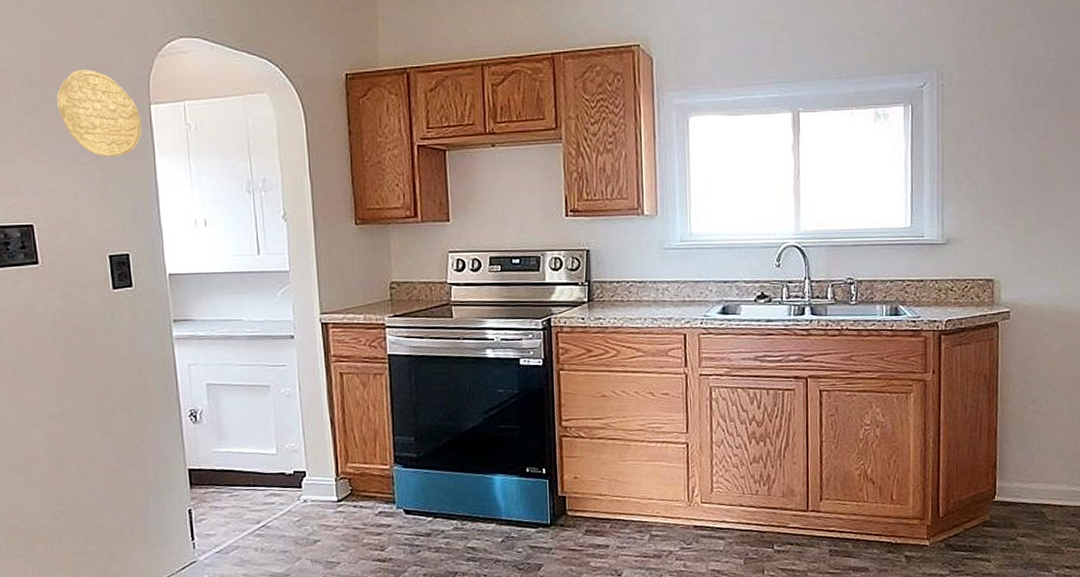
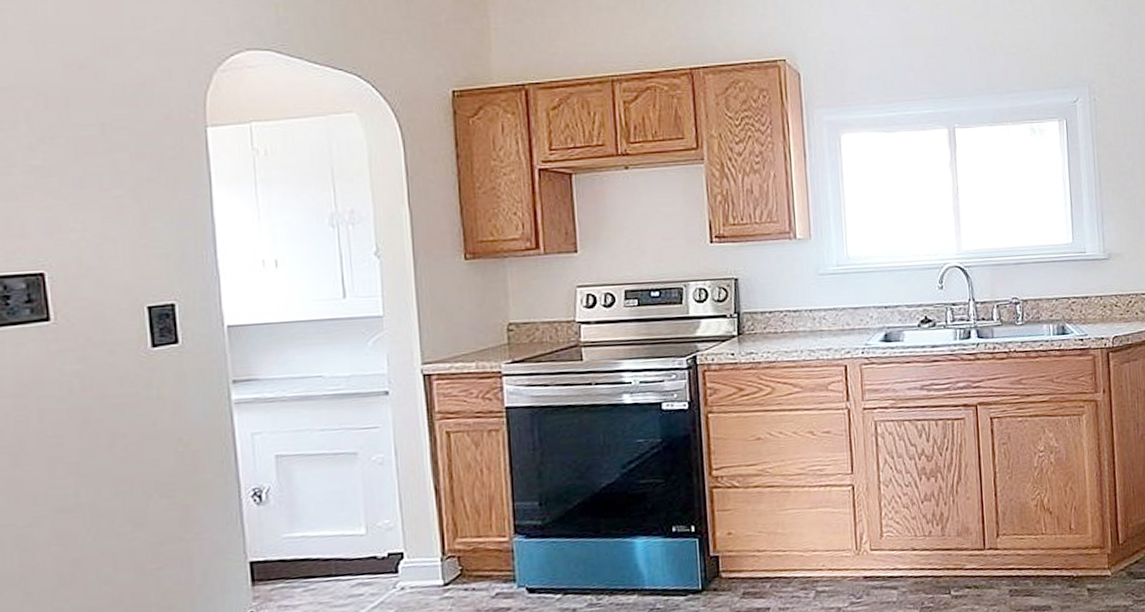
decorative plate: present [56,68,142,158] -> none [80,85,195,190]

